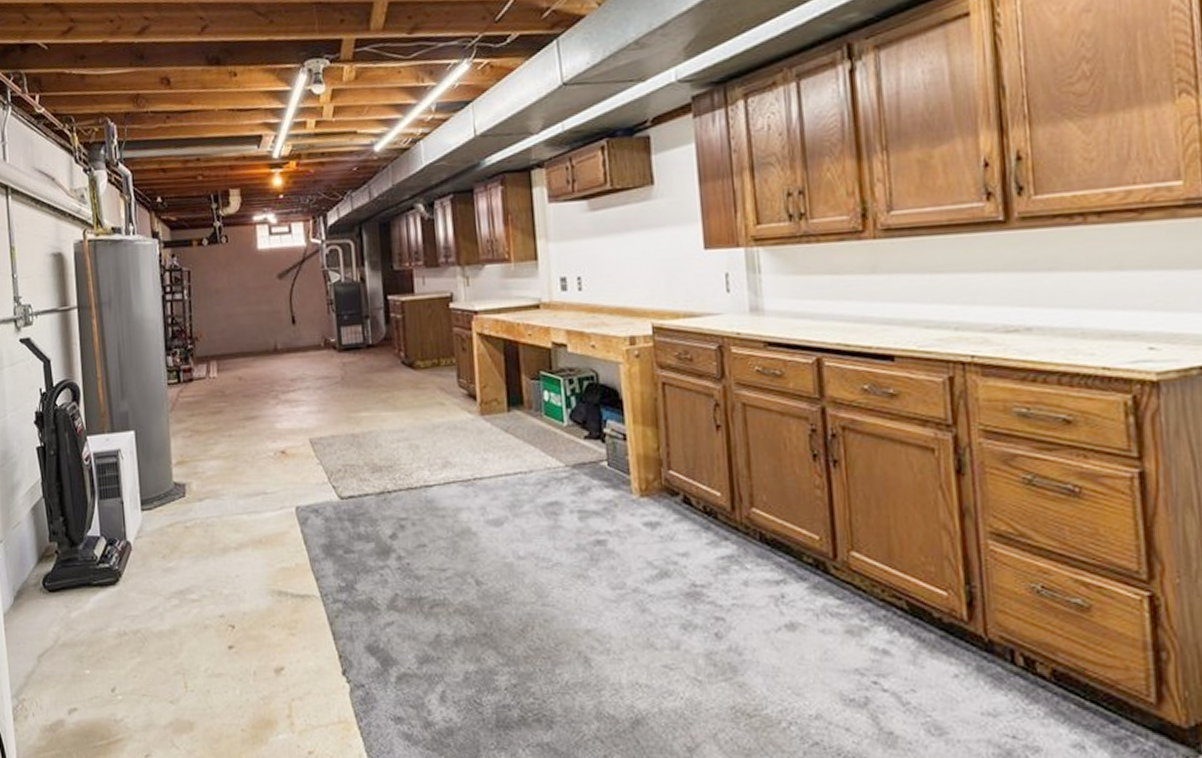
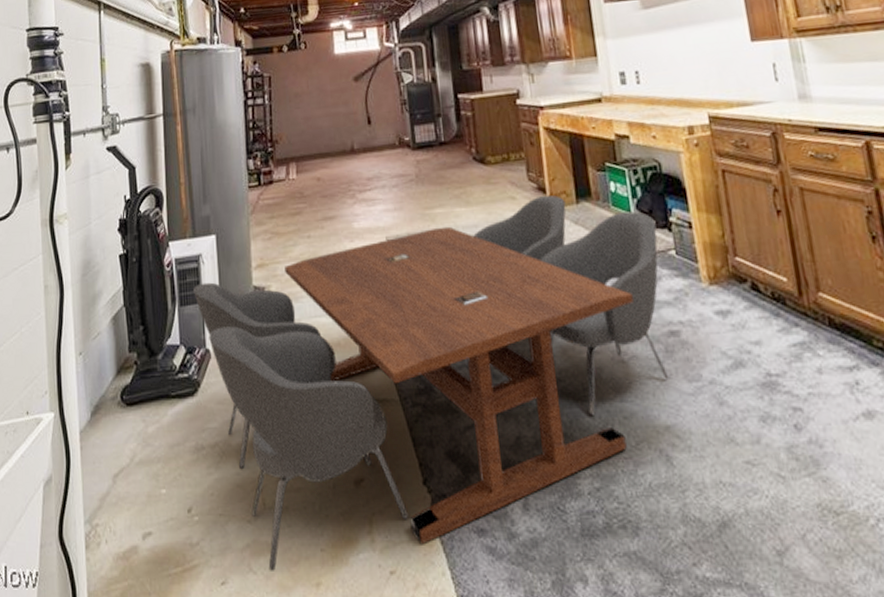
dining table: none [113,403,592,747] -> present [193,195,669,571]

